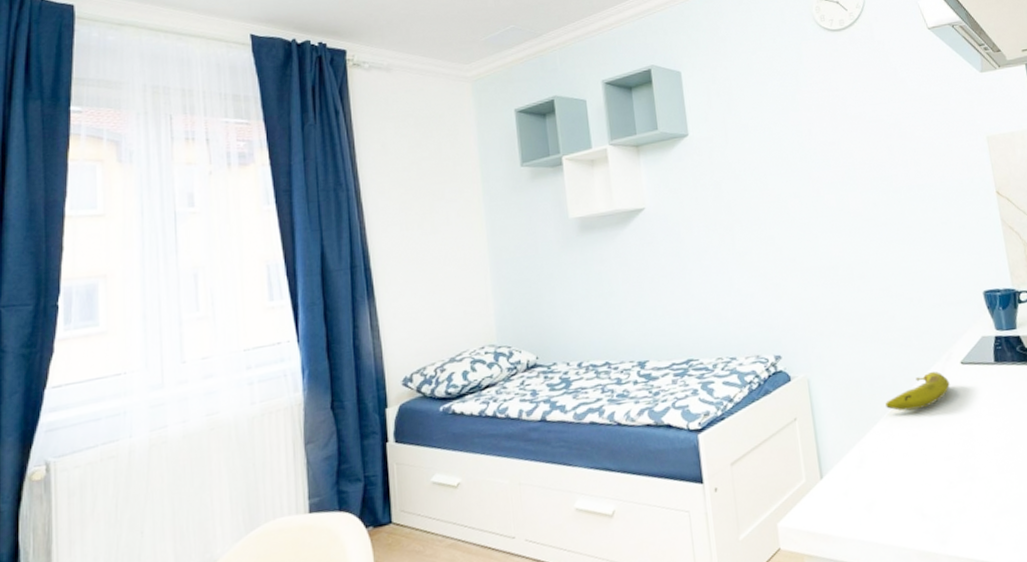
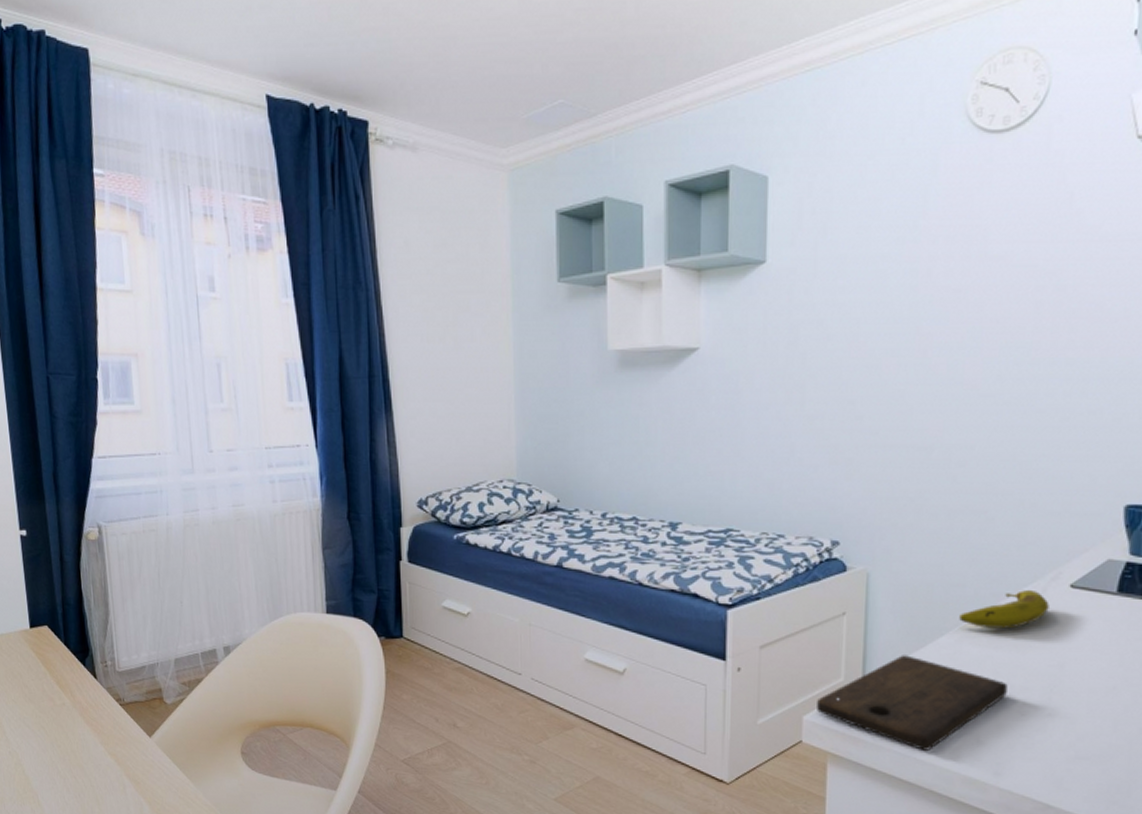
cutting board: none [787,447,936,534] -> present [817,655,1008,751]

